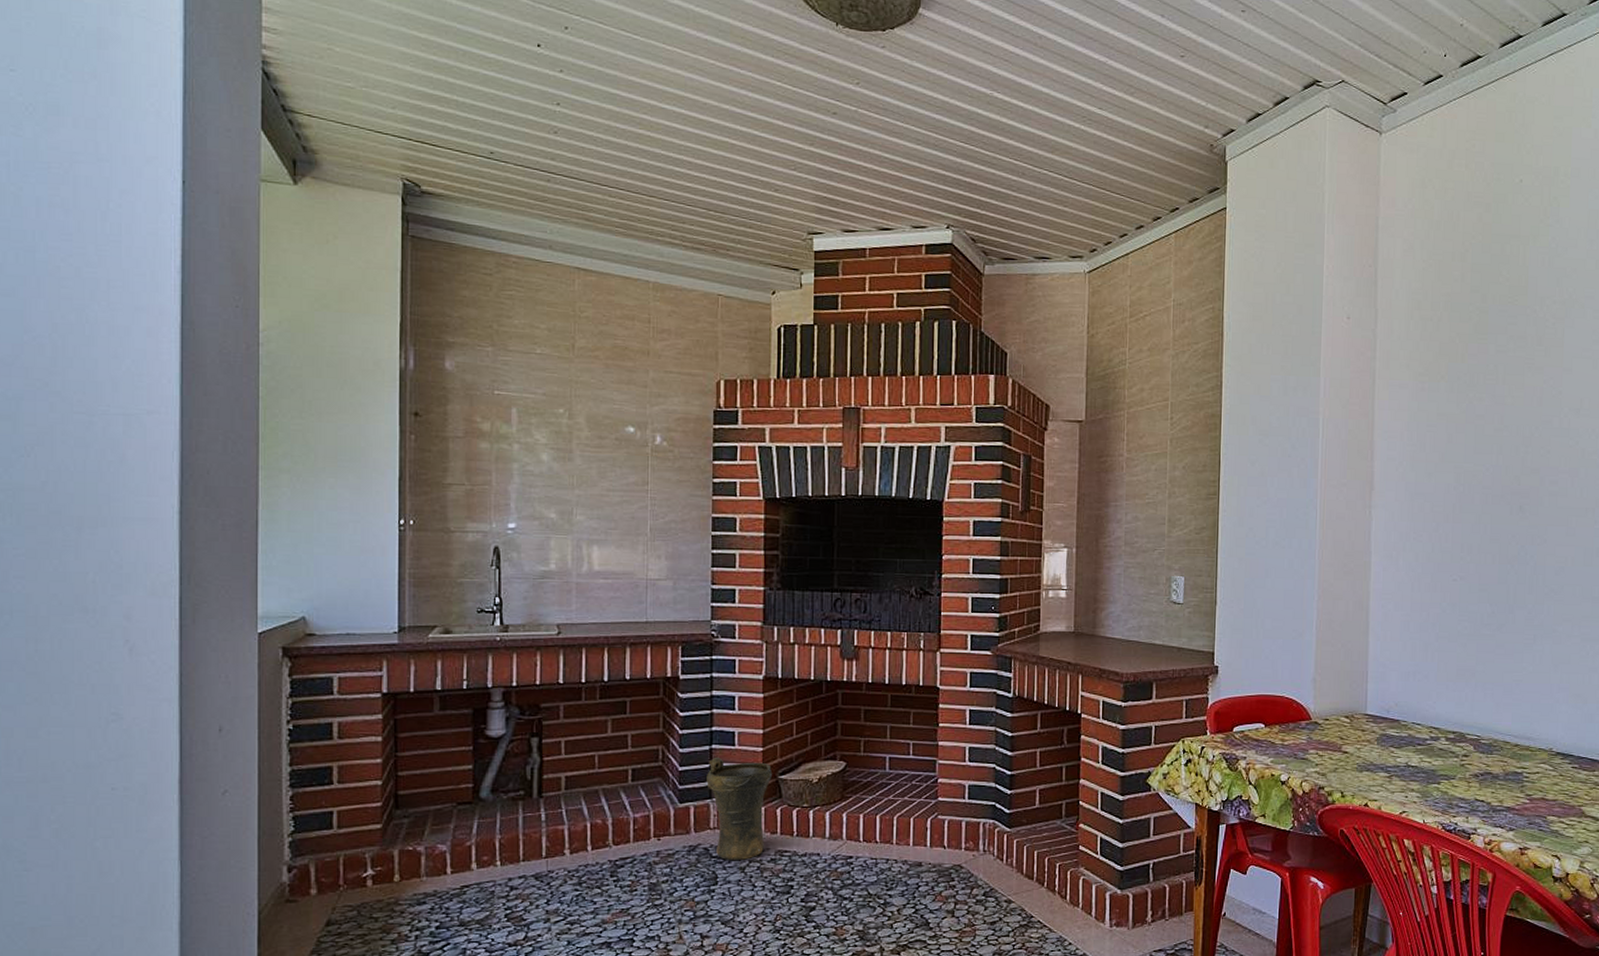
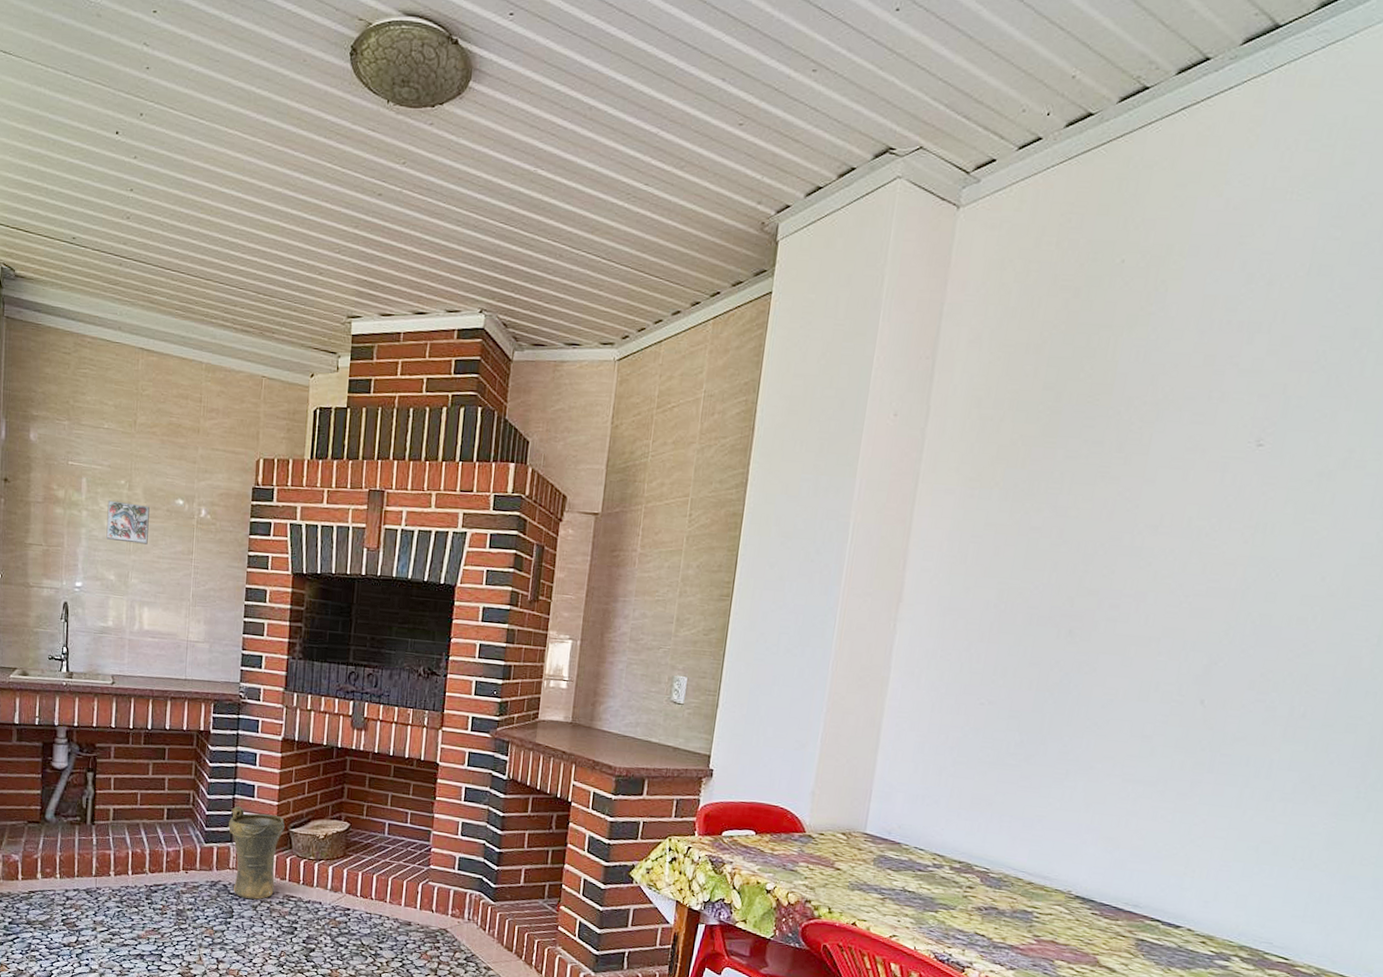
decorative tile: none [544,431,595,477] -> present [106,500,150,545]

